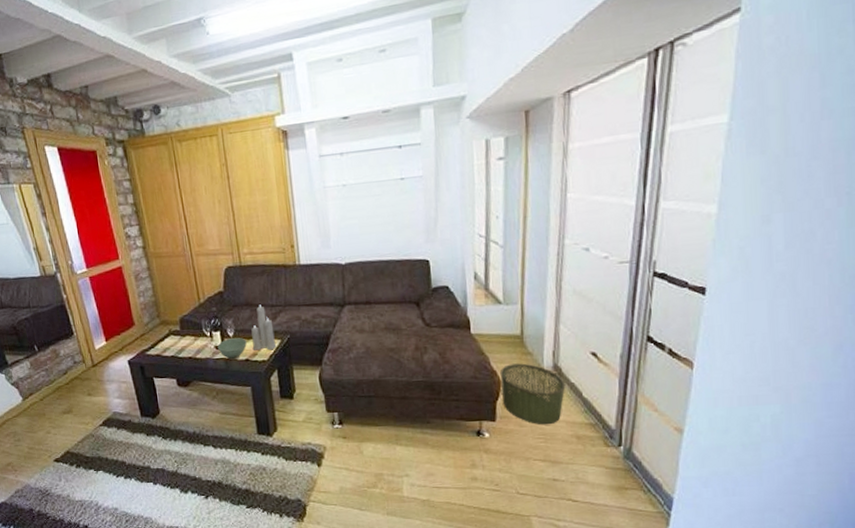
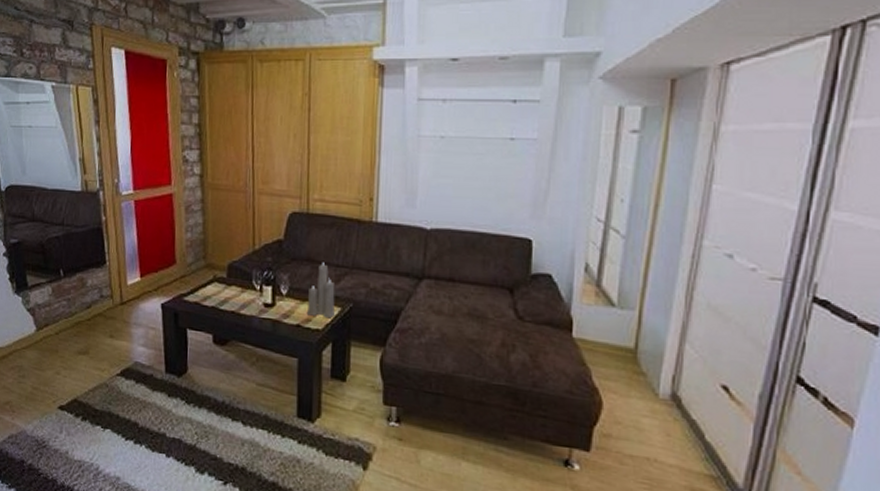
bowl: present [217,337,247,361] -> none [266,296,301,324]
basket: present [501,363,566,424] -> none [602,383,685,467]

